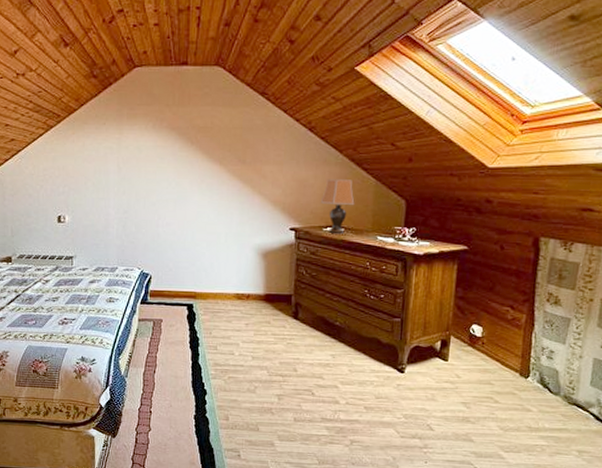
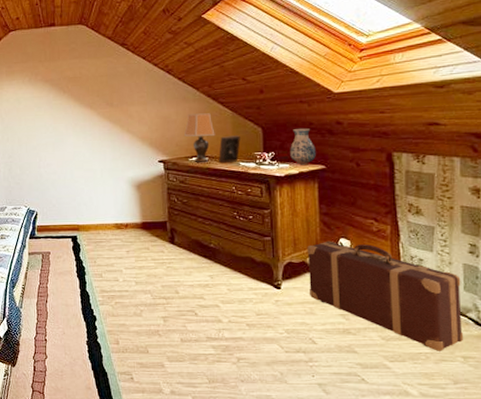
picture frame: none [355,206,381,236] -> present [219,135,241,164]
vase: none [431,203,461,243] -> present [289,127,317,164]
suitcase: none [433,326,589,444] -> present [307,240,464,351]

